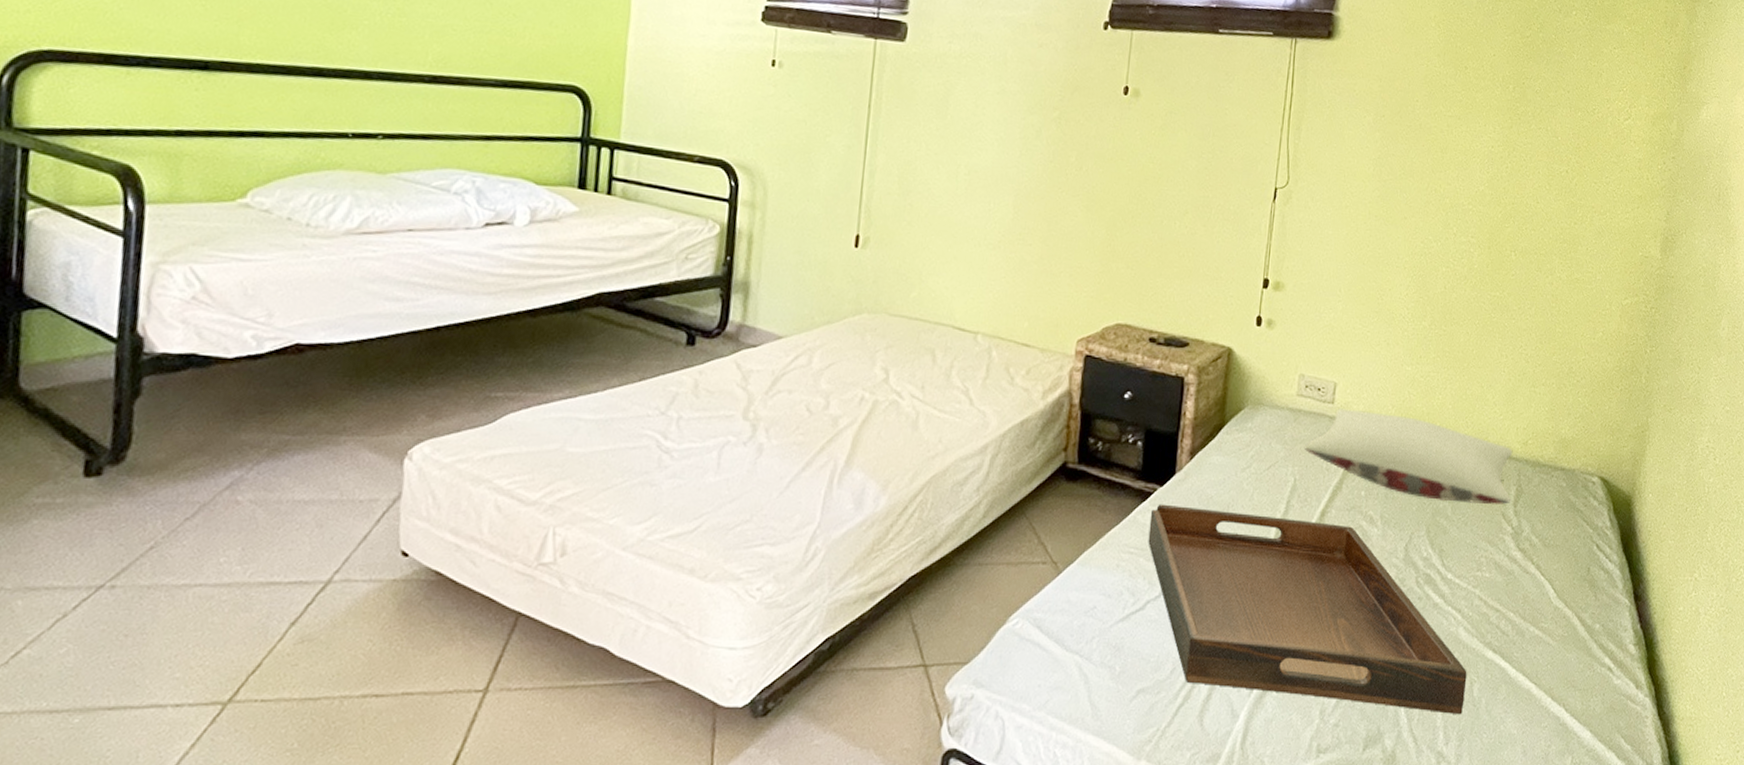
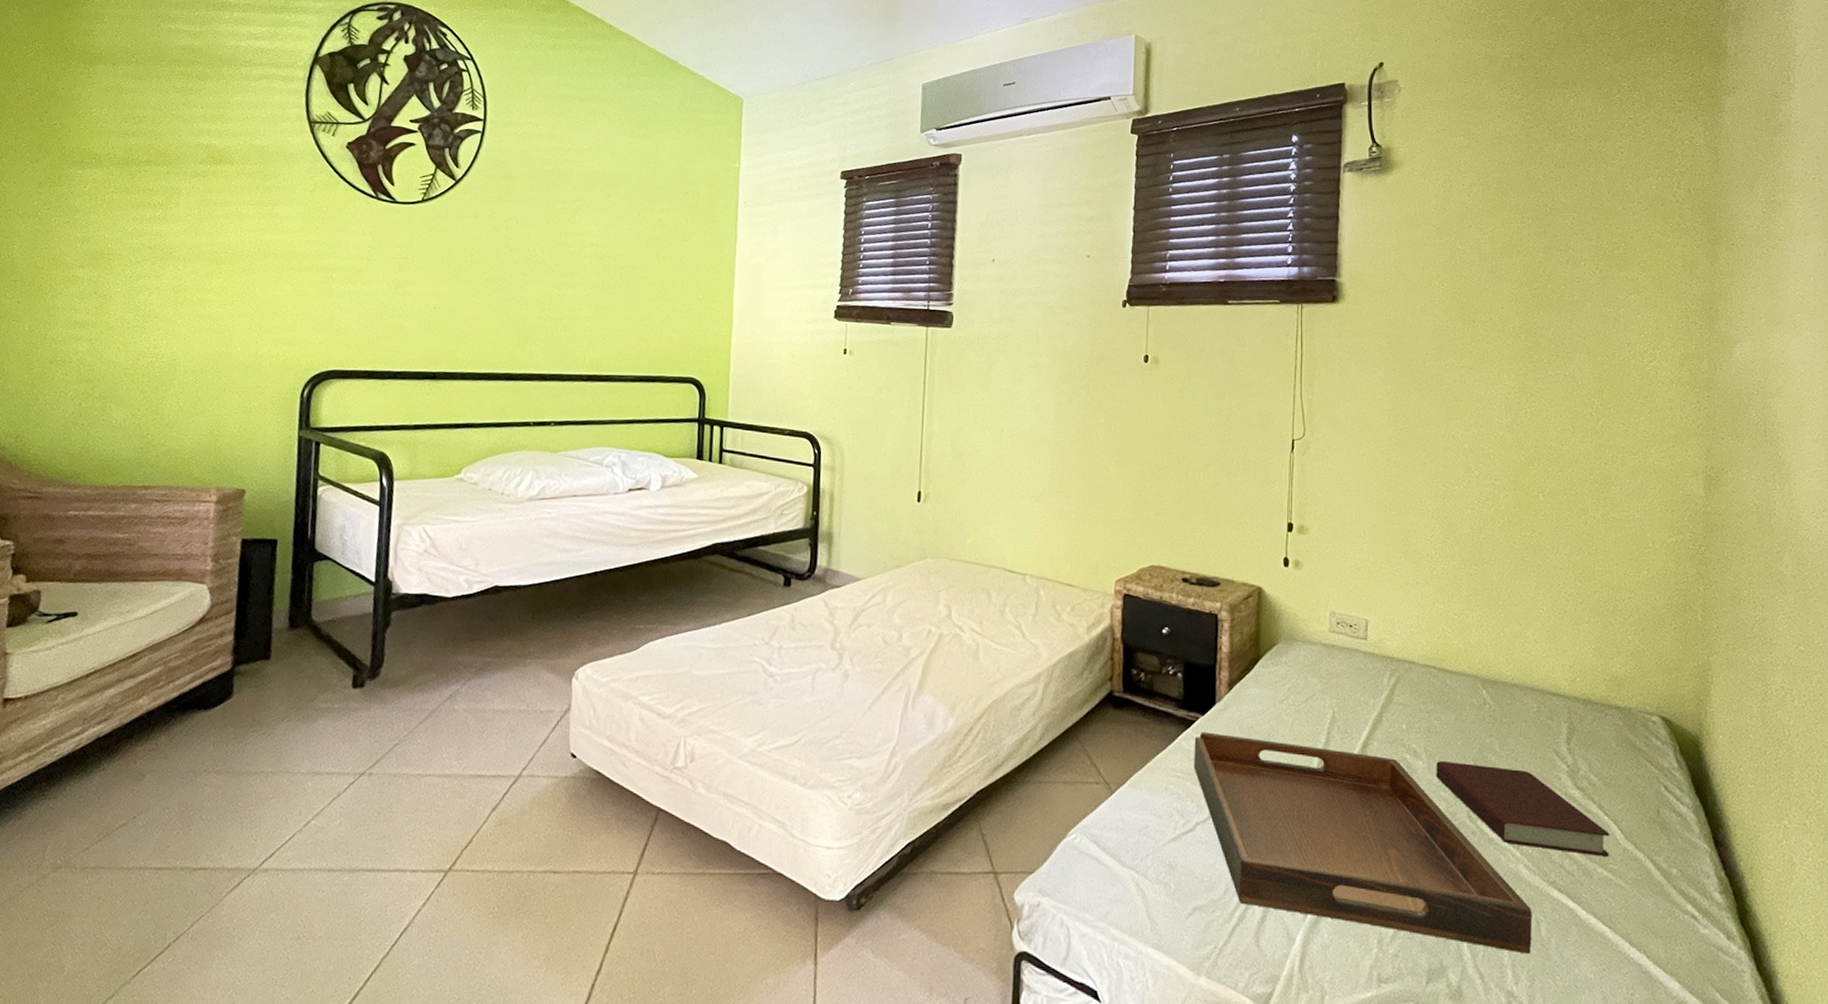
pillow: present [1305,408,1513,504] -> none [1341,644,1564,742]
book: none [1389,526,1544,615] -> present [1436,760,1610,857]

